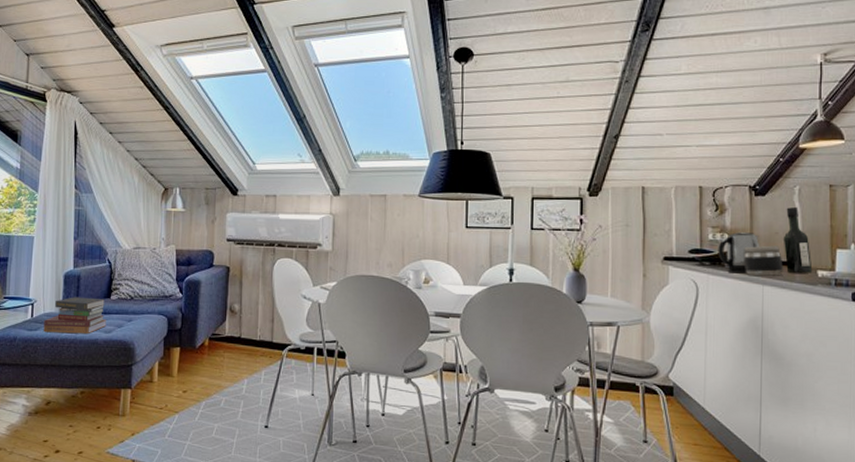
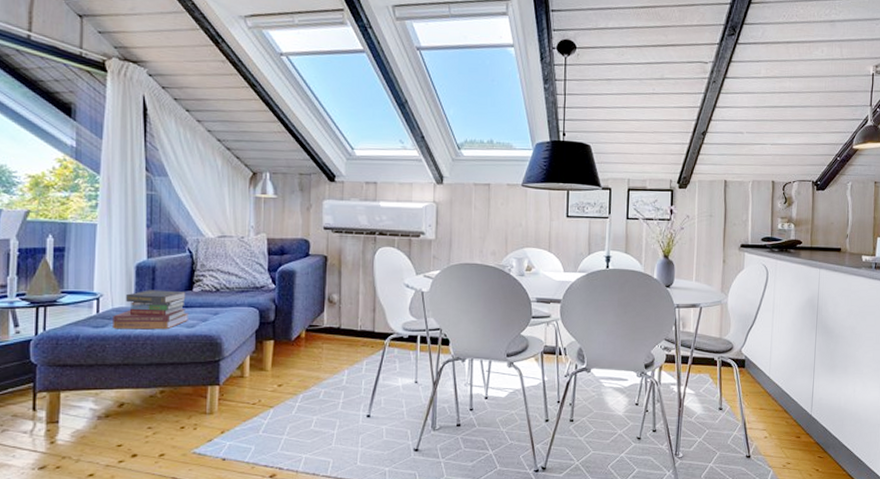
kettle: present [718,231,760,274] -> none [785,222,819,259]
jar: present [743,245,784,277] -> none [805,234,836,262]
bottle: present [783,207,813,274] -> none [837,201,859,259]

